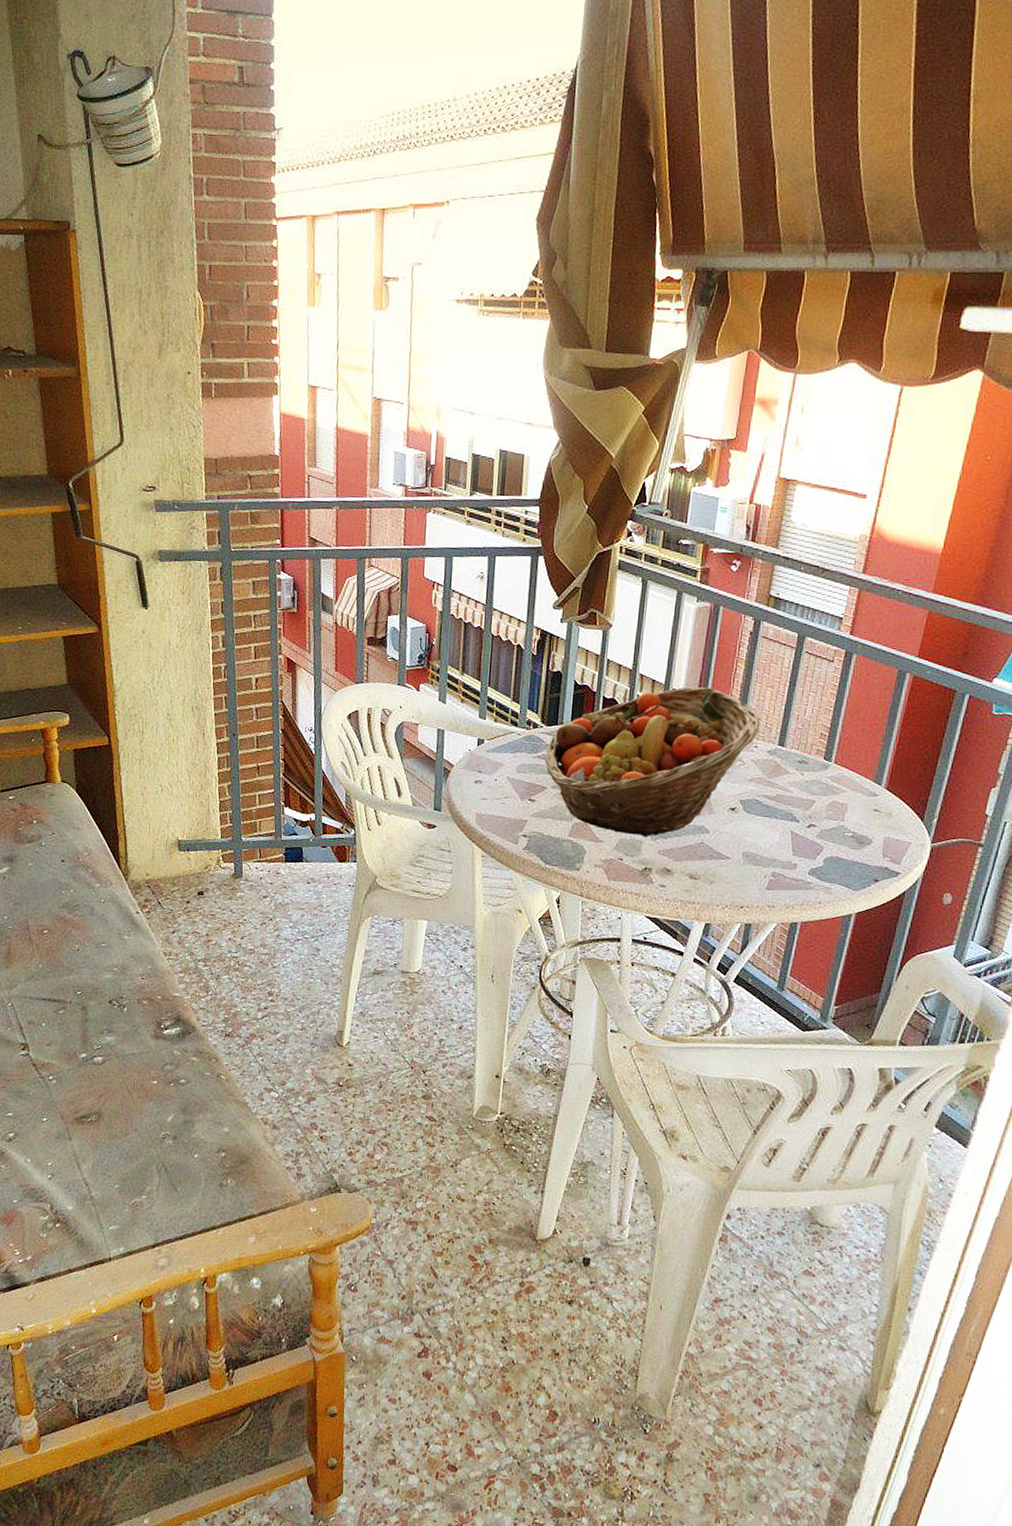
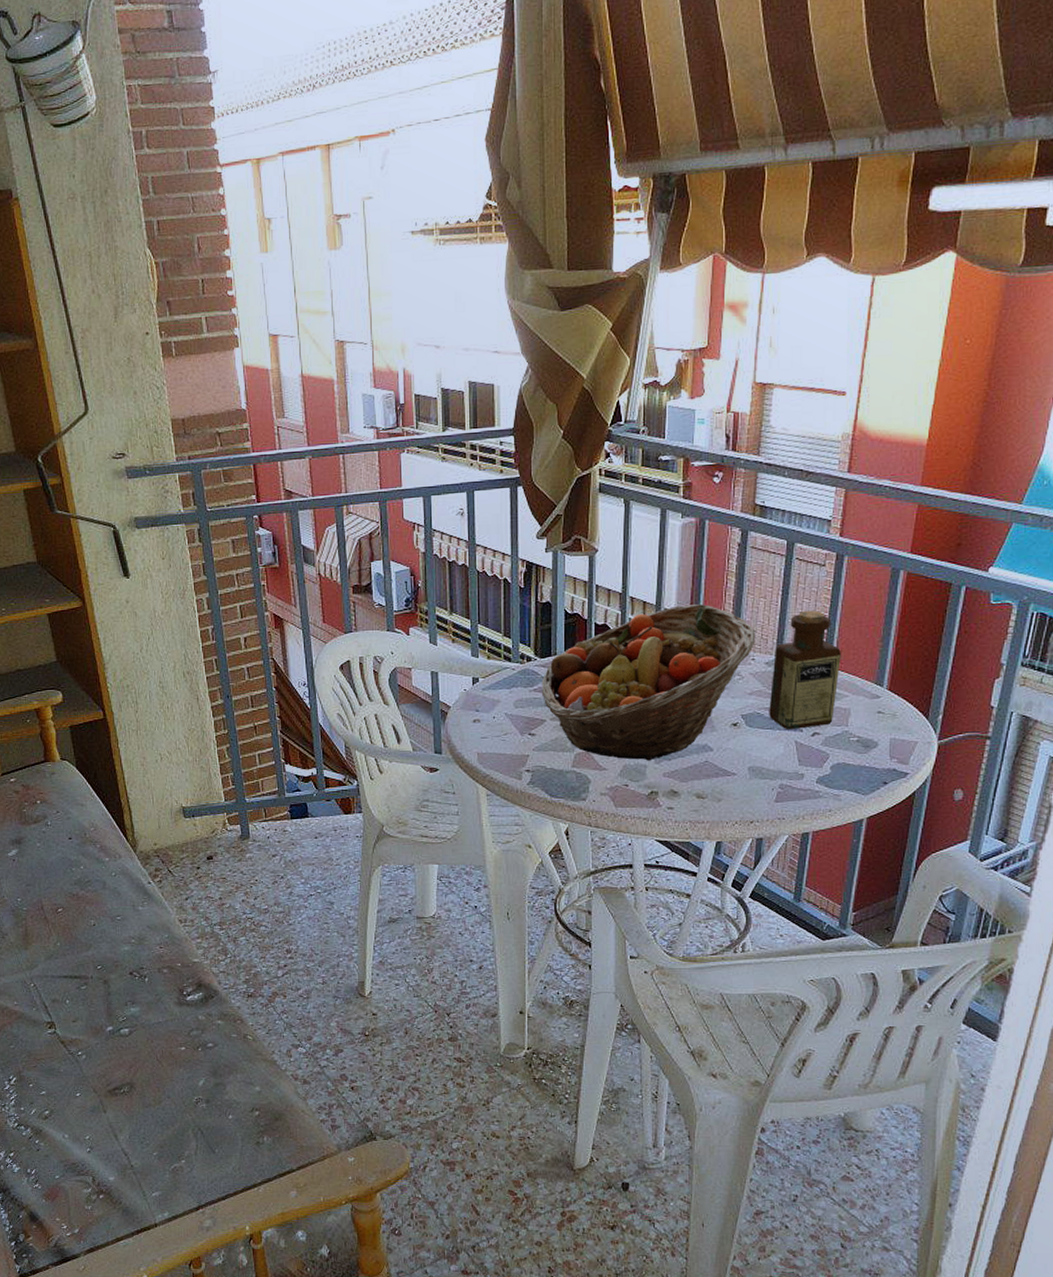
bottle: none [767,703,843,820] -> present [769,610,841,730]

